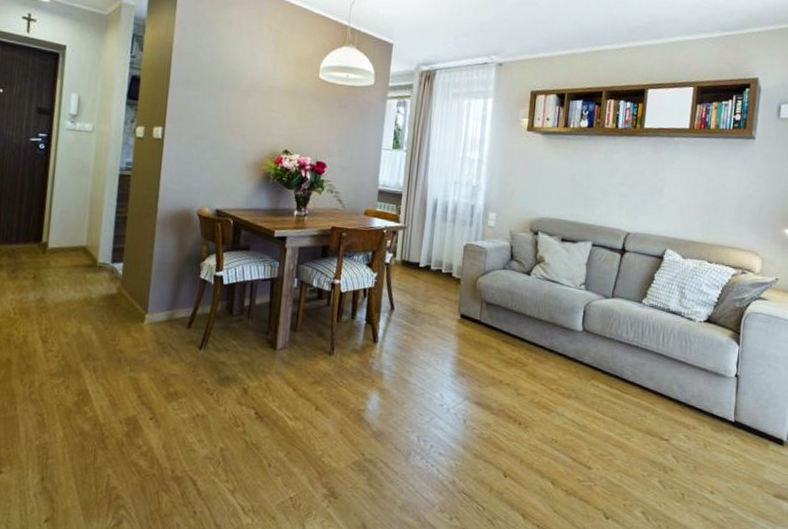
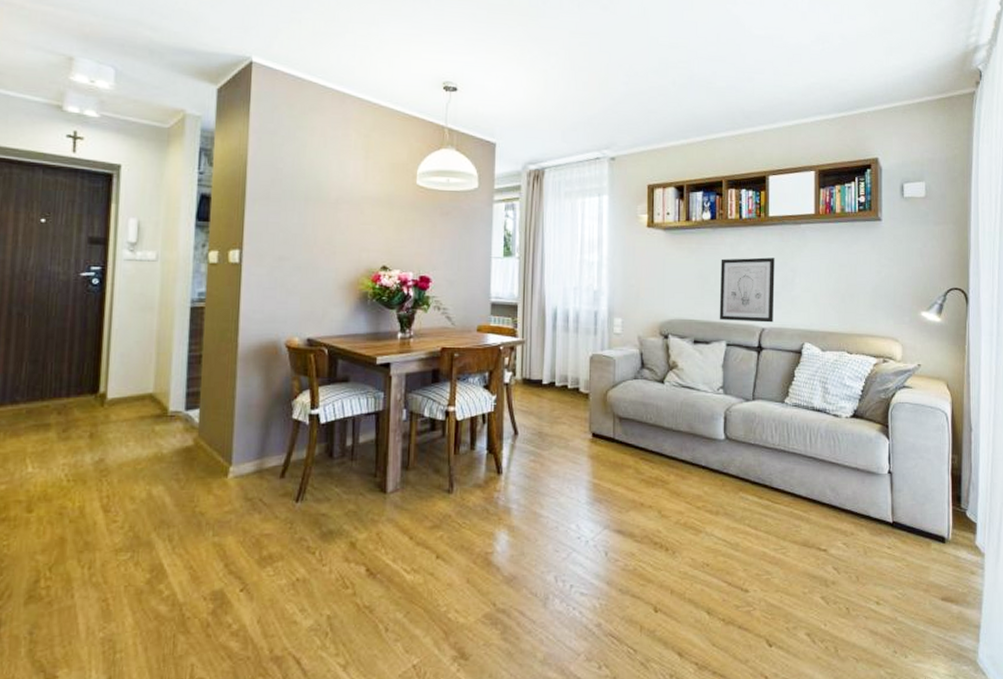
wall art: none [587,165,646,228] -> present [719,257,775,323]

